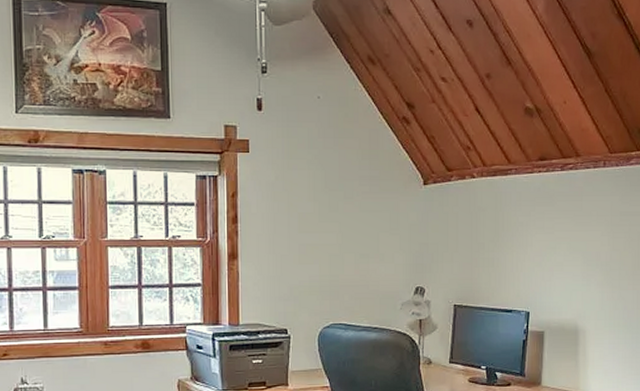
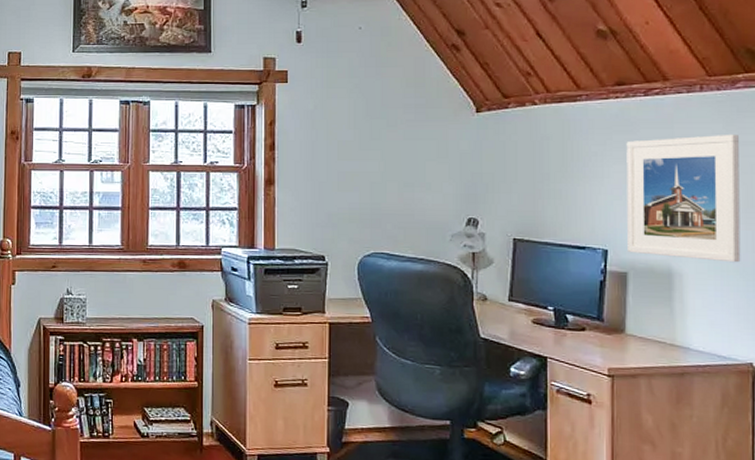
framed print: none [545,205,630,319] -> present [626,134,741,263]

